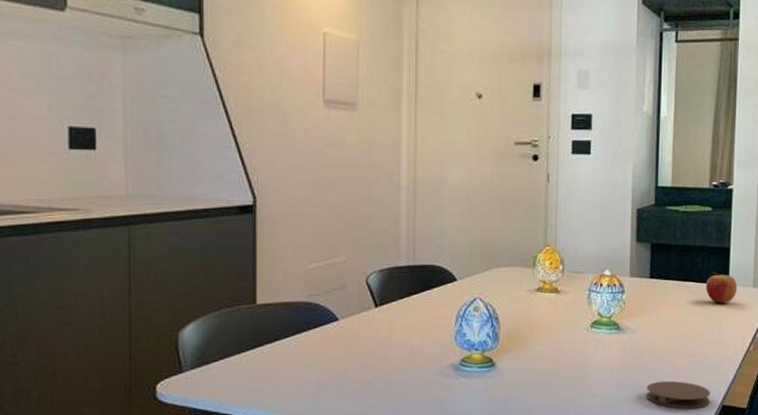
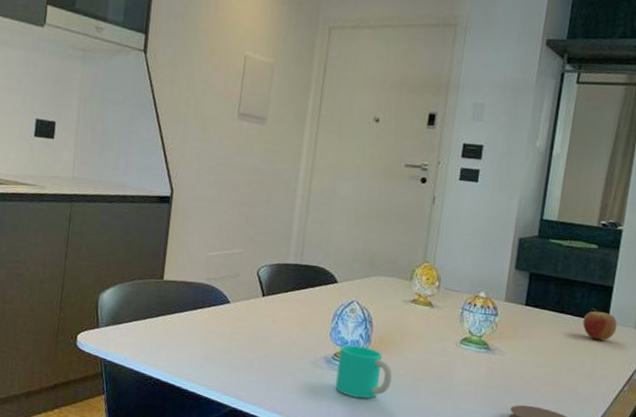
cup: none [467,346,525,404] -> present [335,345,392,399]

